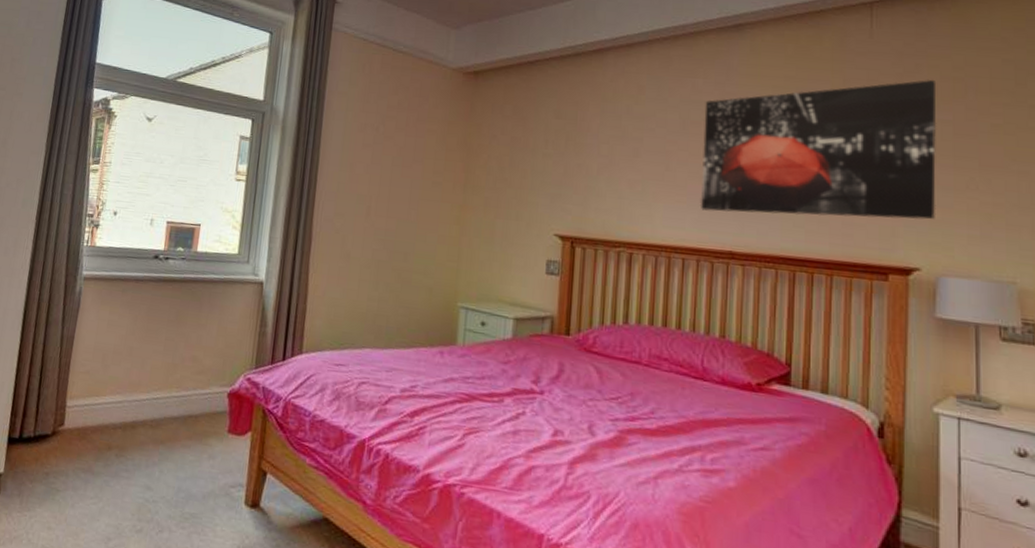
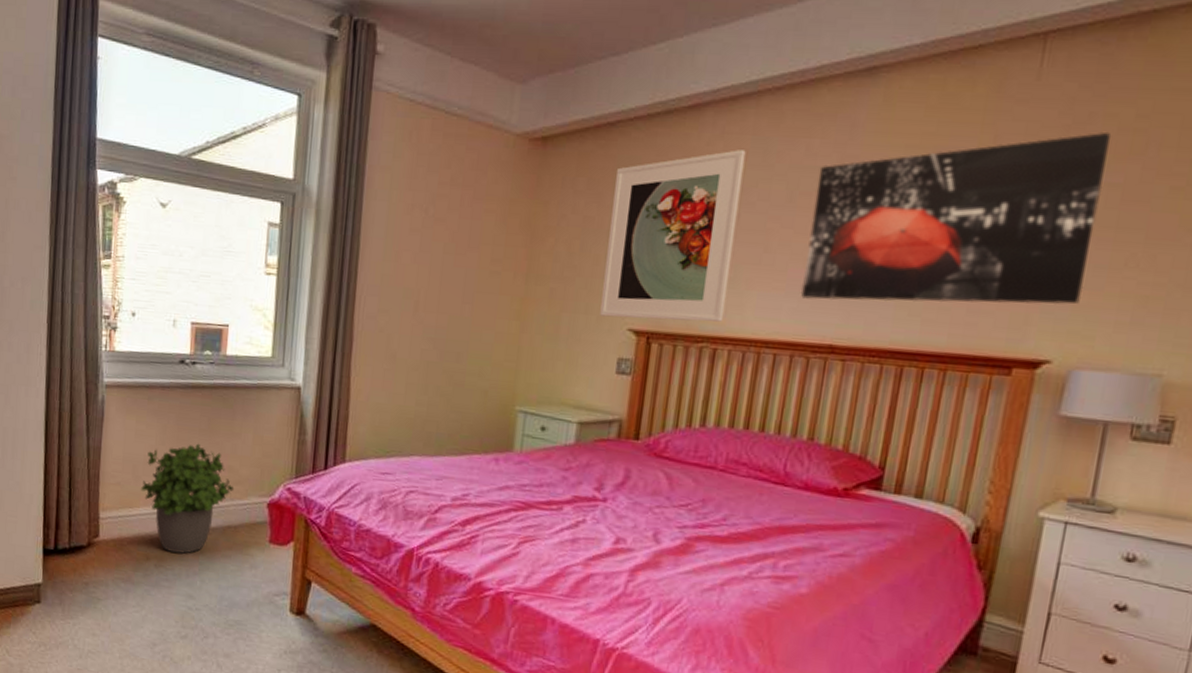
potted plant: none [109,334,198,444] -> present [141,443,235,554]
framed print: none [529,86,643,230] -> present [600,150,746,322]

